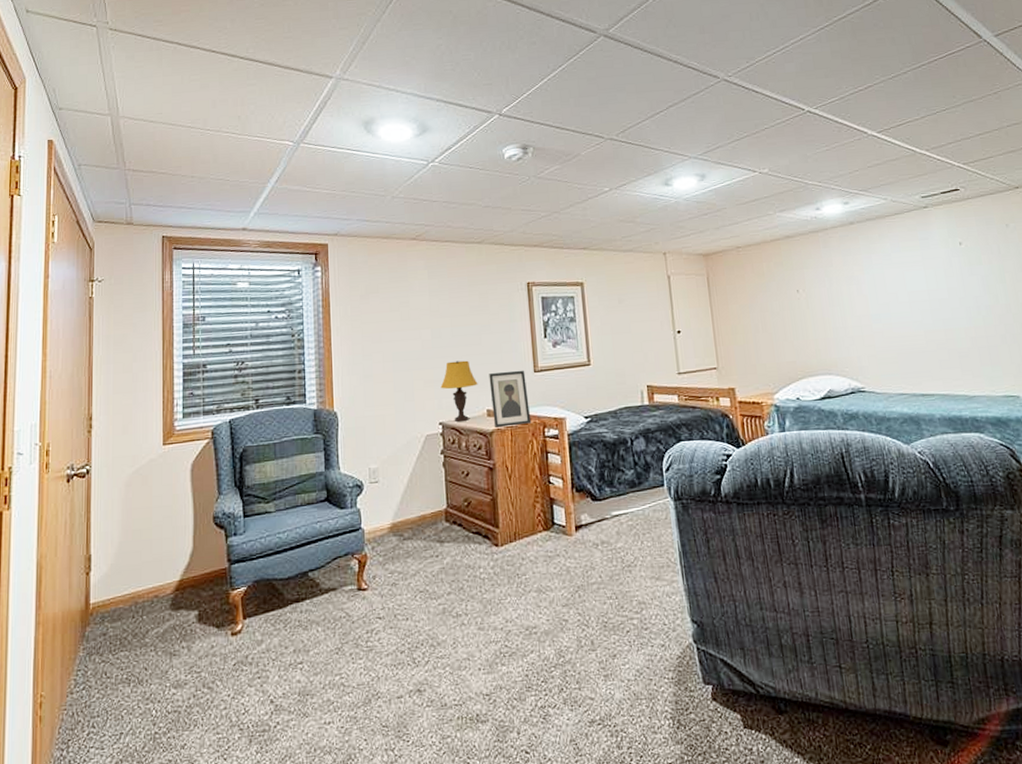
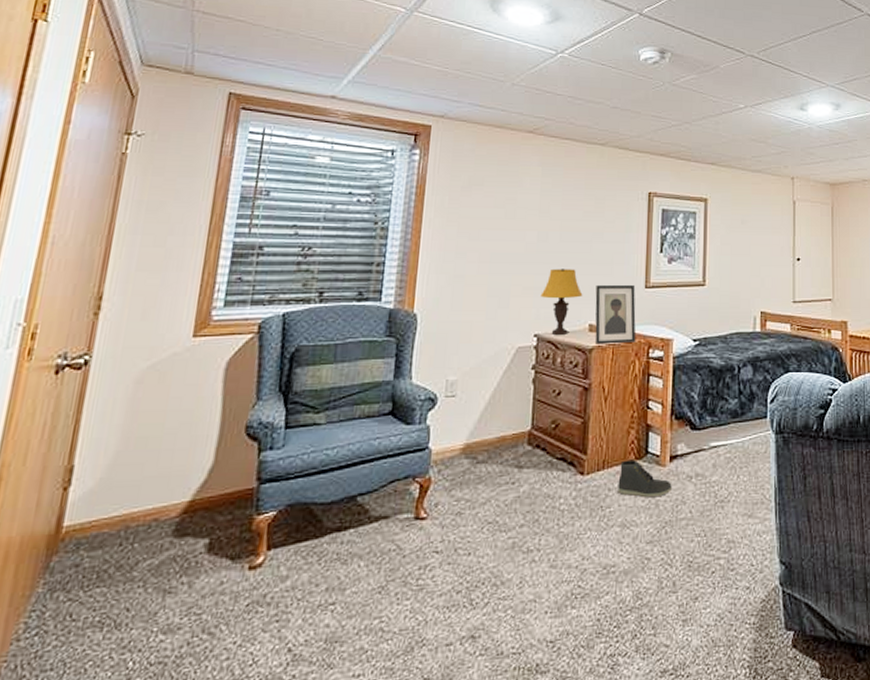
sneaker: none [530,531,580,565] -> present [618,459,672,498]

